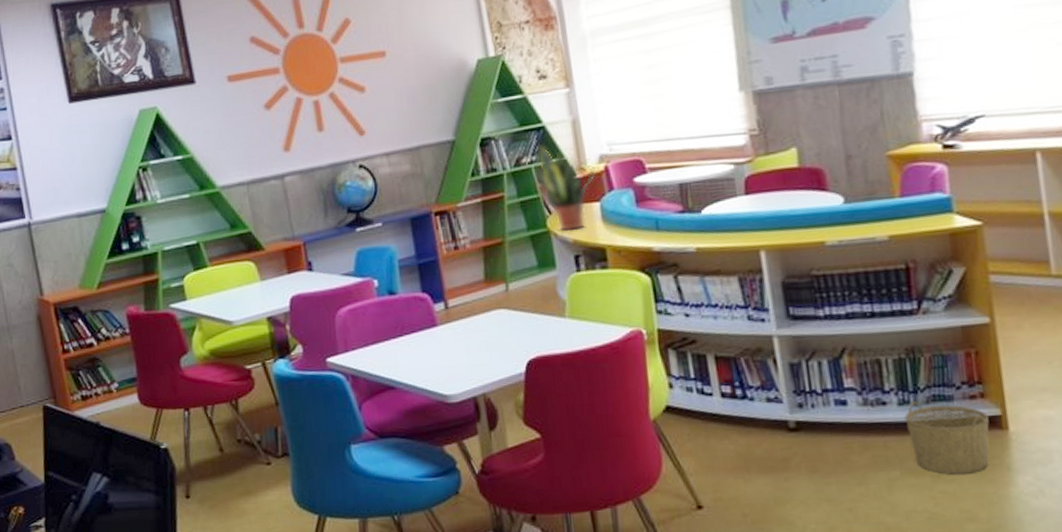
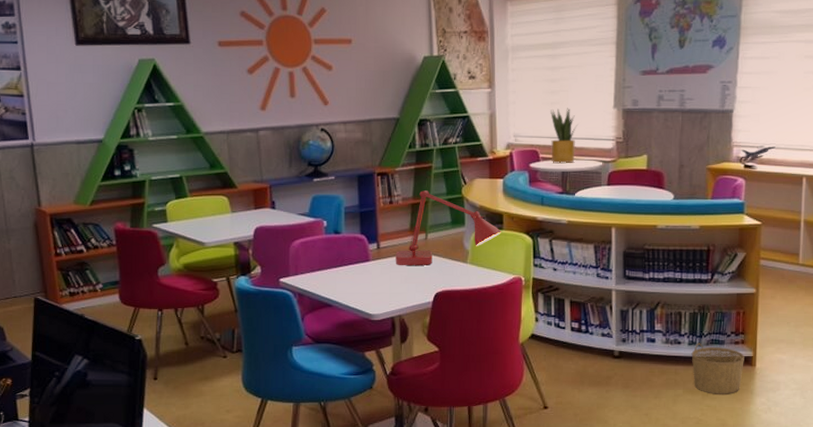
desk lamp: none [469,228,606,329] -> present [395,190,501,266]
potted plant: present [533,144,596,232] -> none [456,129,503,199]
planter: none [652,99,695,173] -> present [551,107,578,163]

